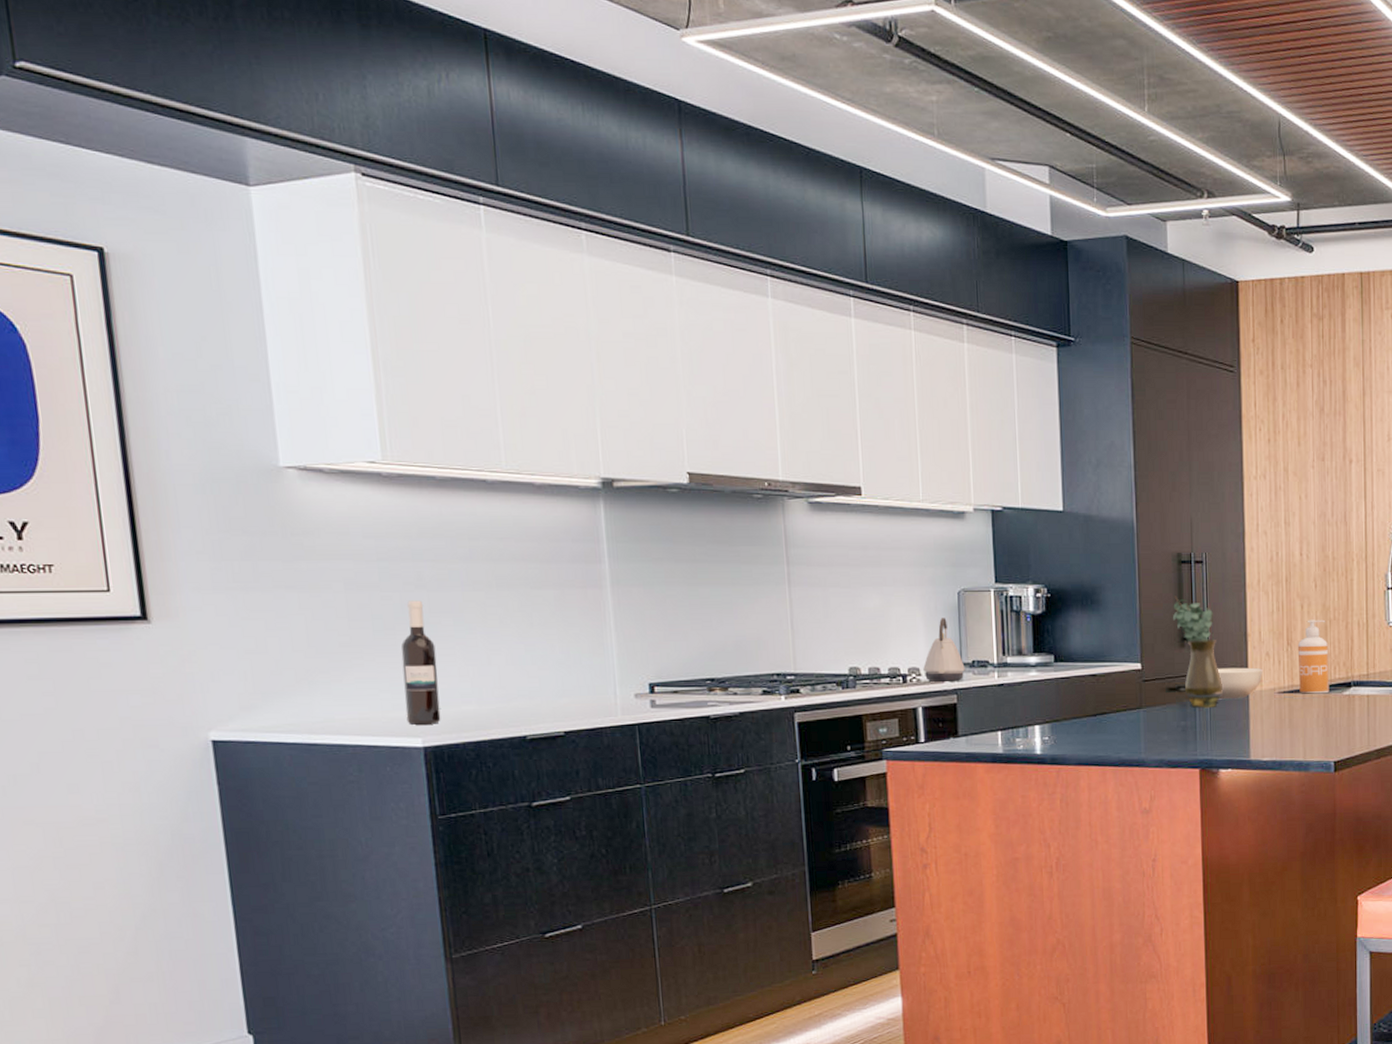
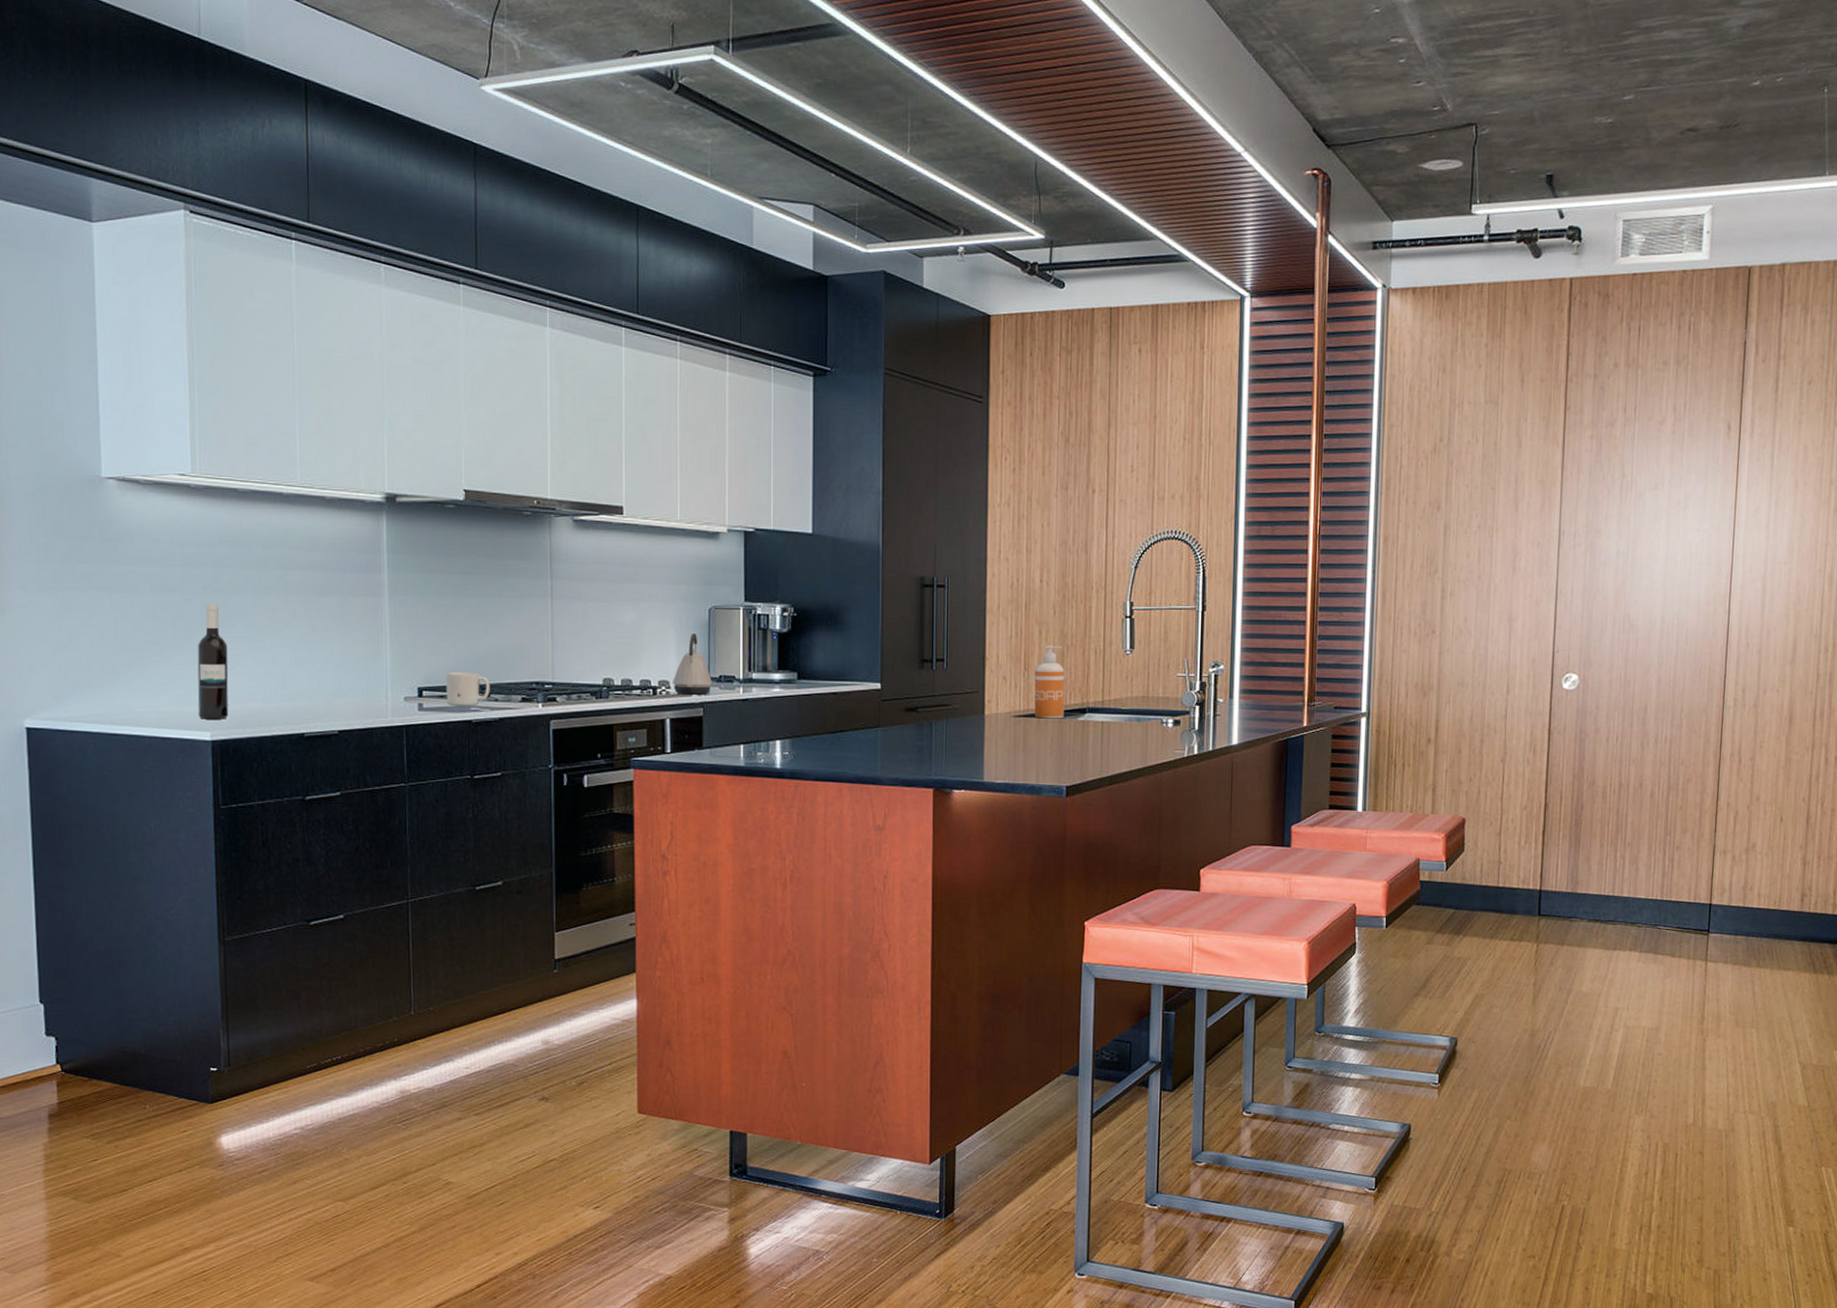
mug: none [678,666,728,702] -> present [446,672,490,707]
vase: present [1172,596,1223,709] -> none [913,618,959,730]
bowl: present [1217,667,1264,700] -> none [954,690,1000,721]

